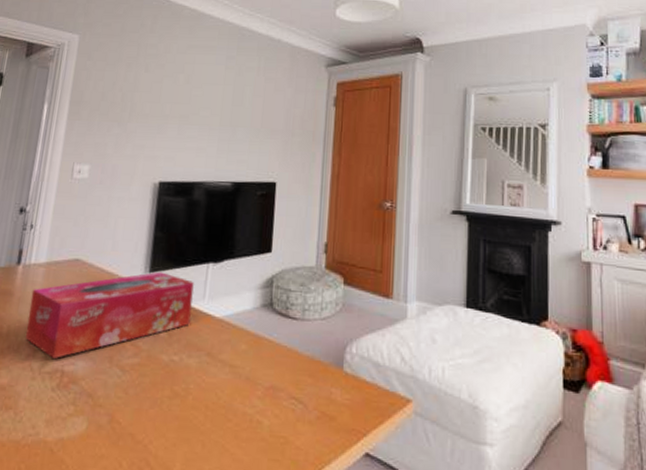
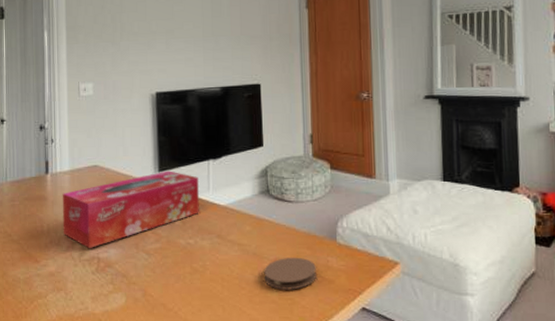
coaster: none [255,385,317,426] -> present [264,257,316,290]

